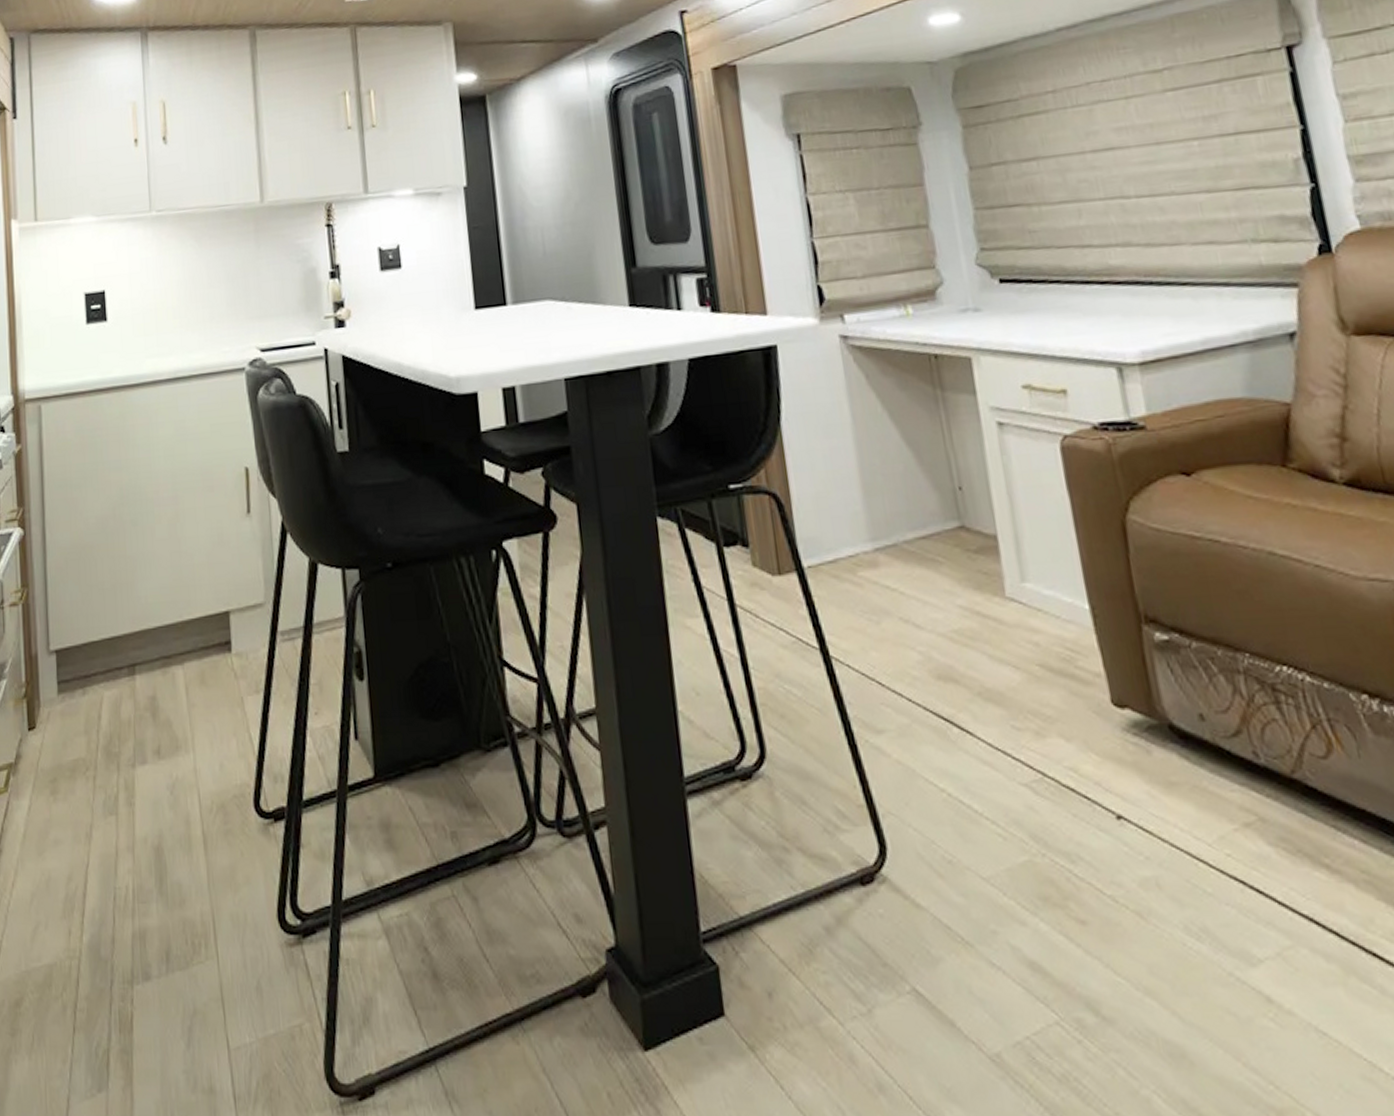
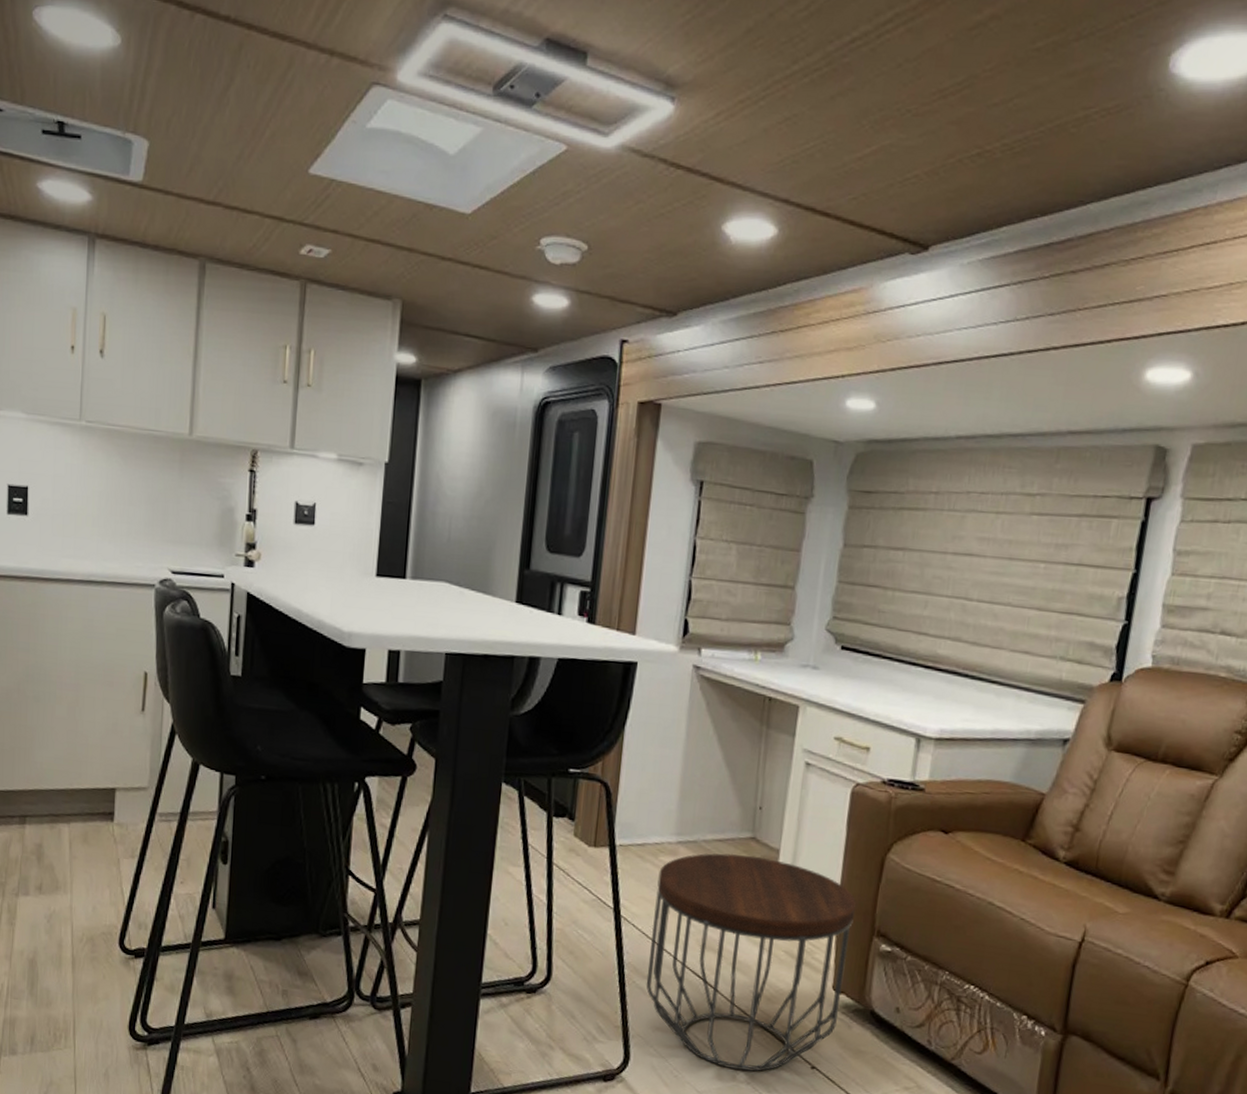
side table: none [861,548,1132,838] -> present [646,853,857,1072]

